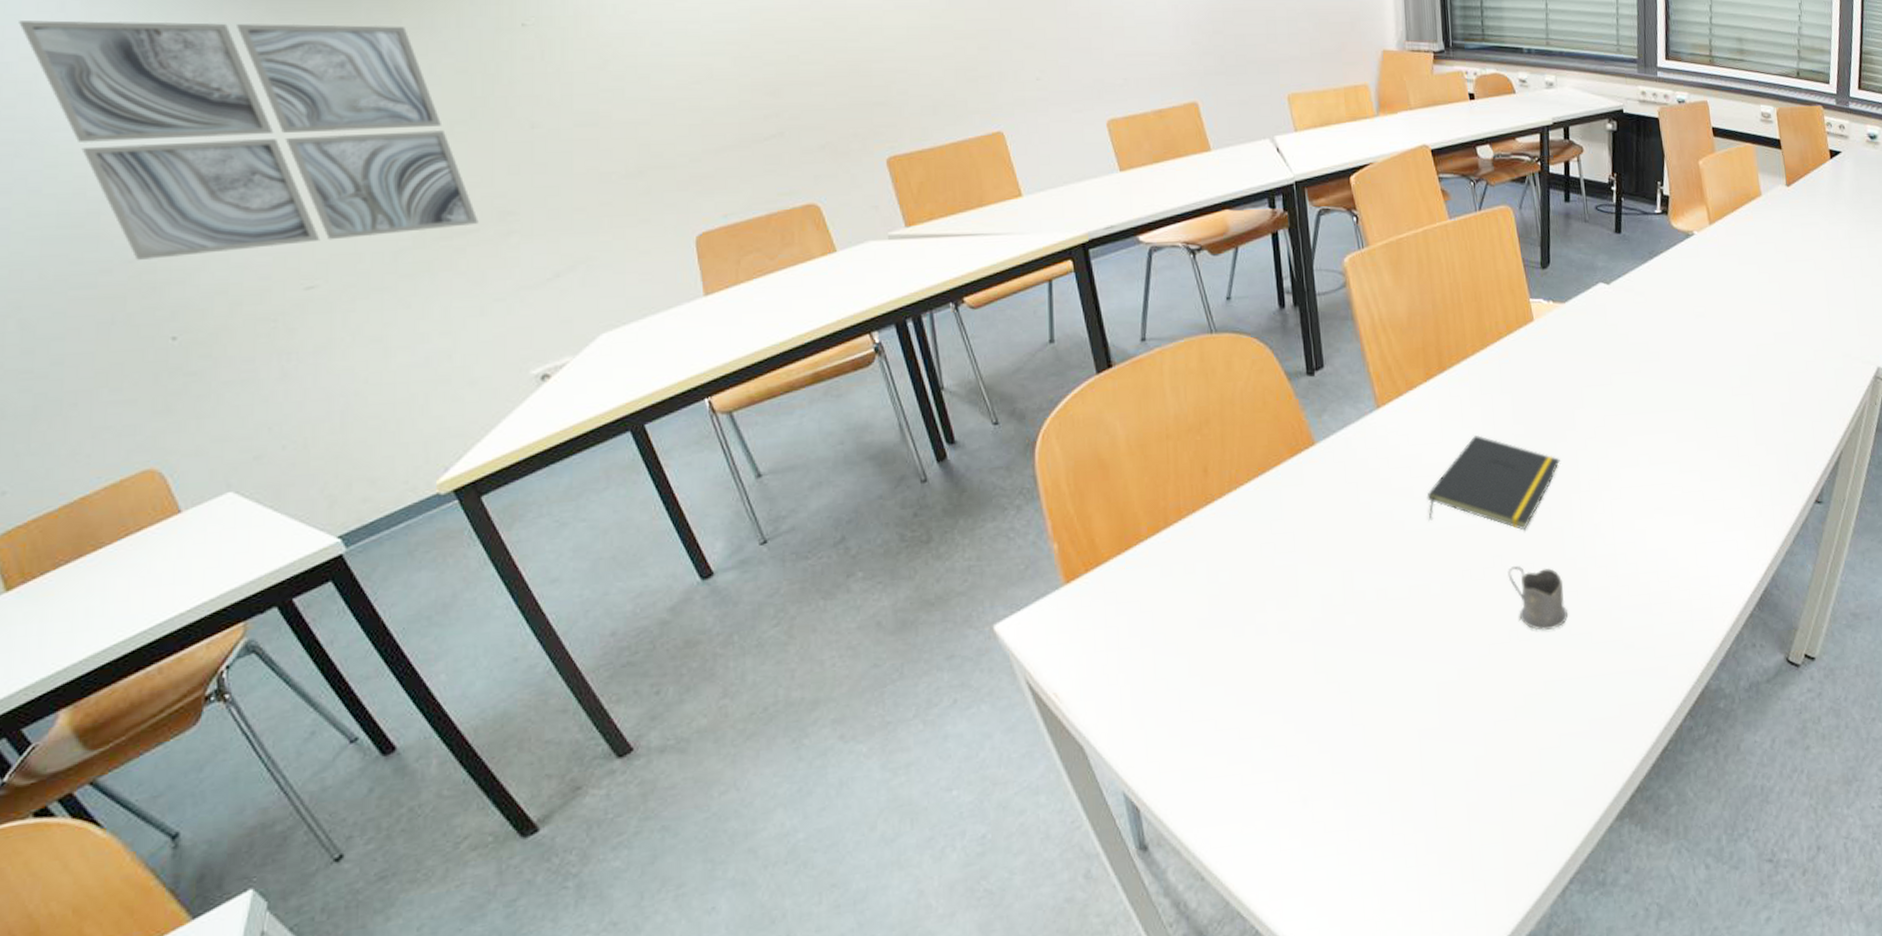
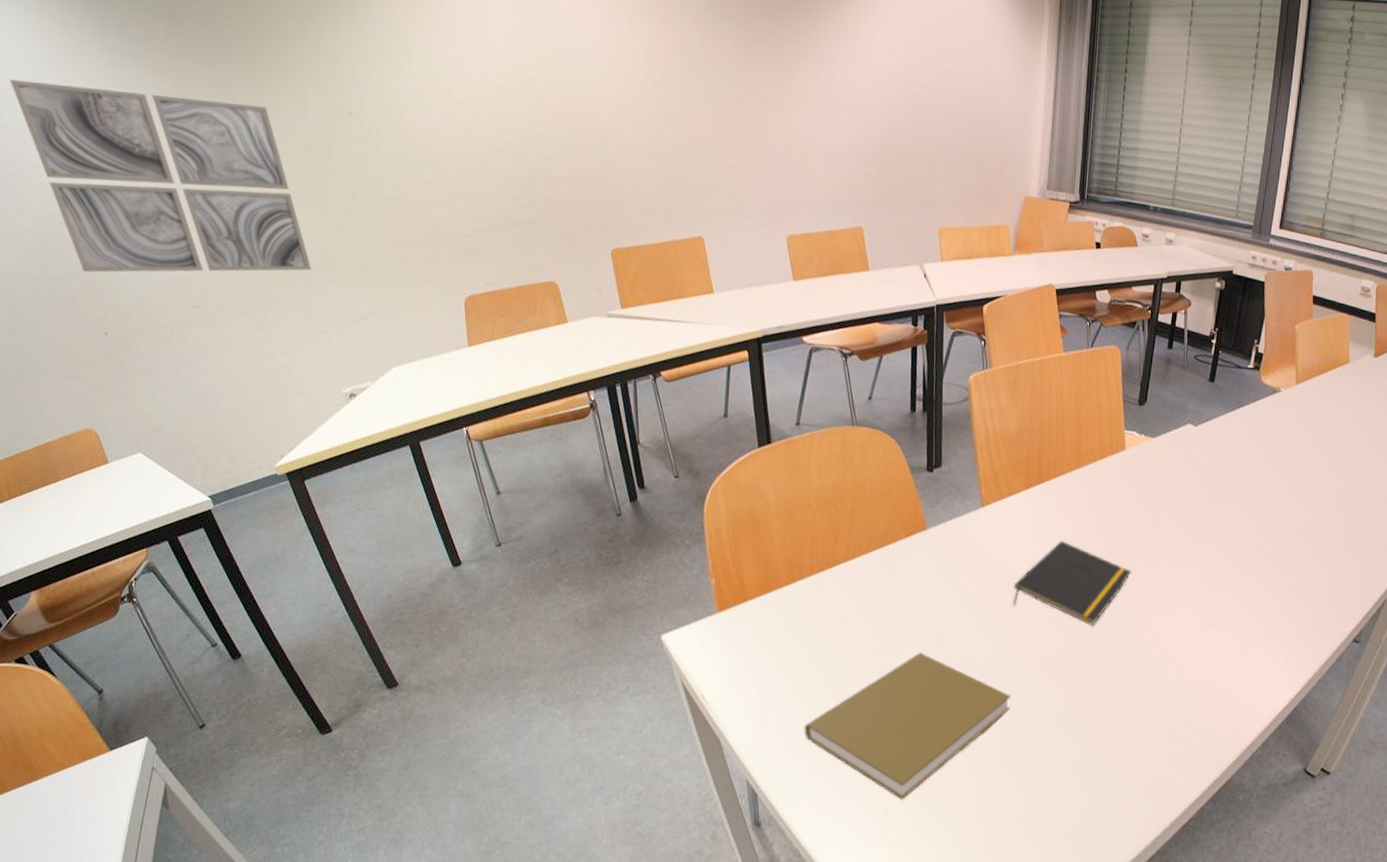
book: none [1191,594,1441,782] -> present [804,652,1011,800]
tea glass holder: present [1507,565,1568,630] -> none [1073,653,1120,711]

